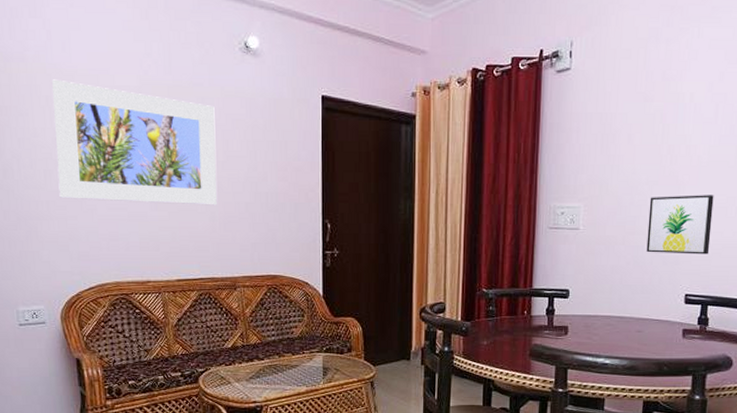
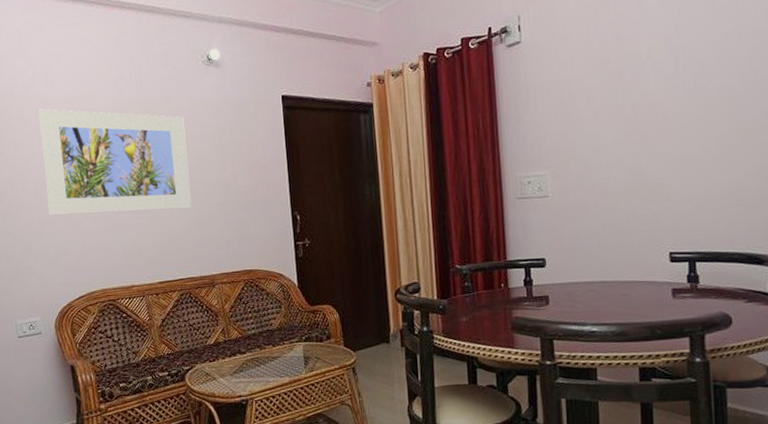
wall art: present [646,195,714,255] -> none [618,148,690,214]

